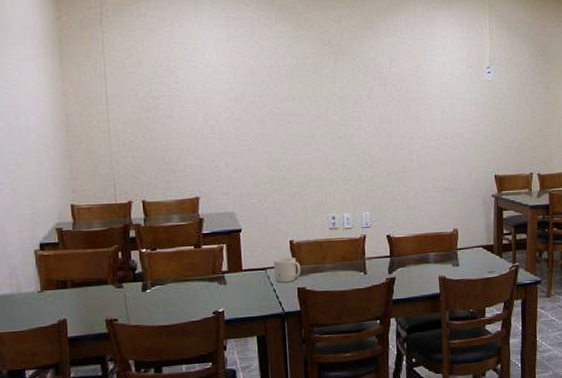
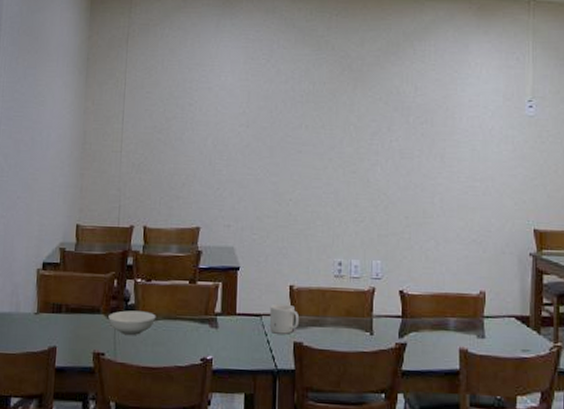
bowl: none [117,277,165,301] -> present [108,310,156,336]

